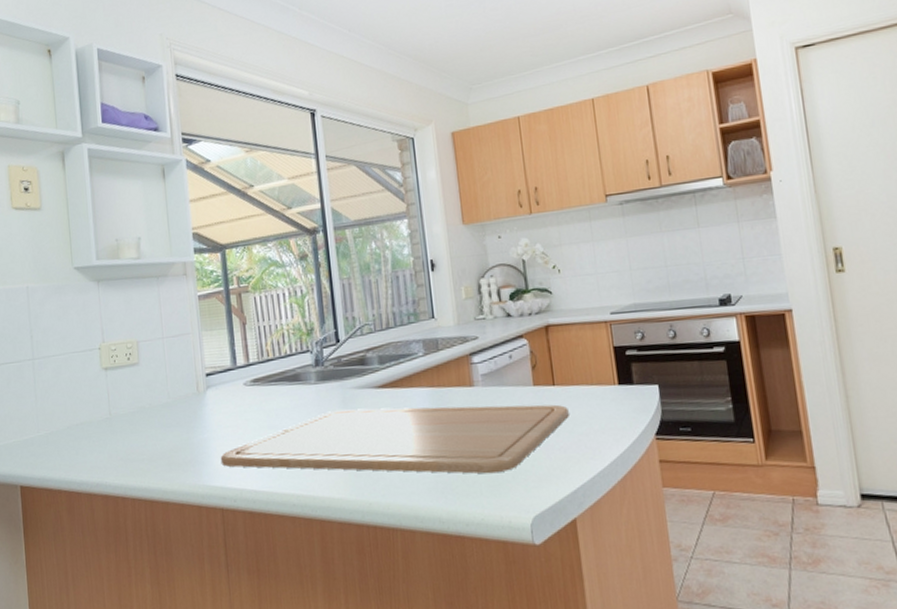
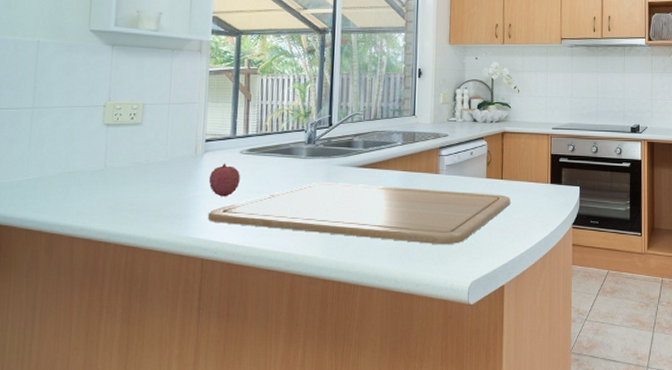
fruit: none [215,398,249,437] -> present [208,163,240,197]

